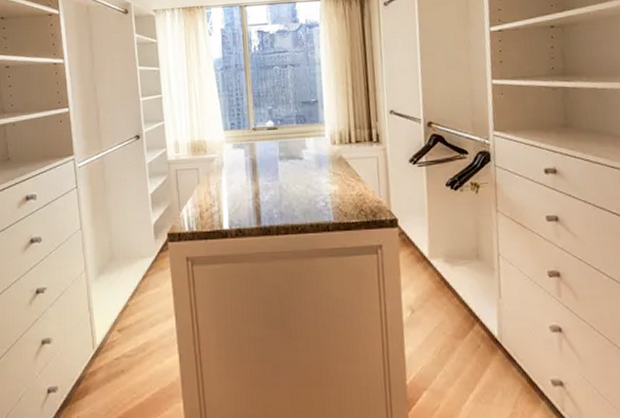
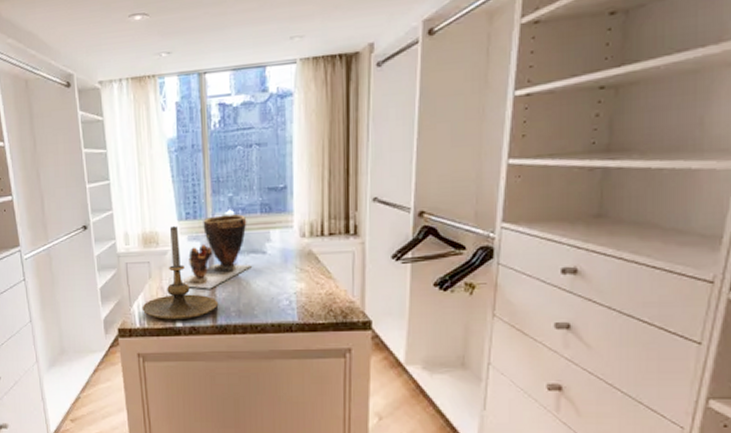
candle holder: none [190,134,261,223] -> present [142,225,217,320]
clay pot: none [227,124,291,193] -> present [181,214,252,289]

